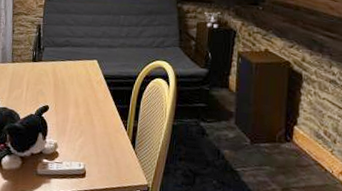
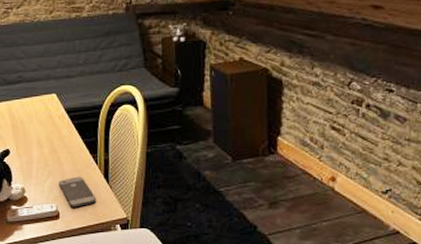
smartphone: none [88,139,122,169] -> present [58,176,97,208]

